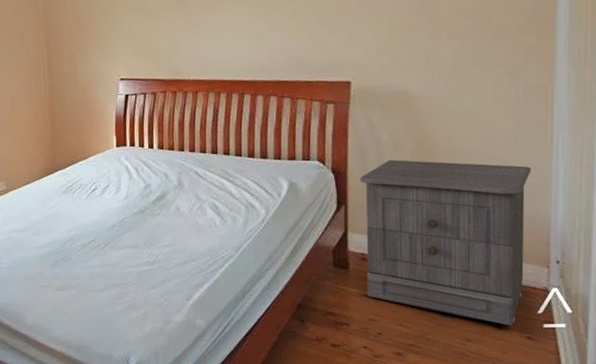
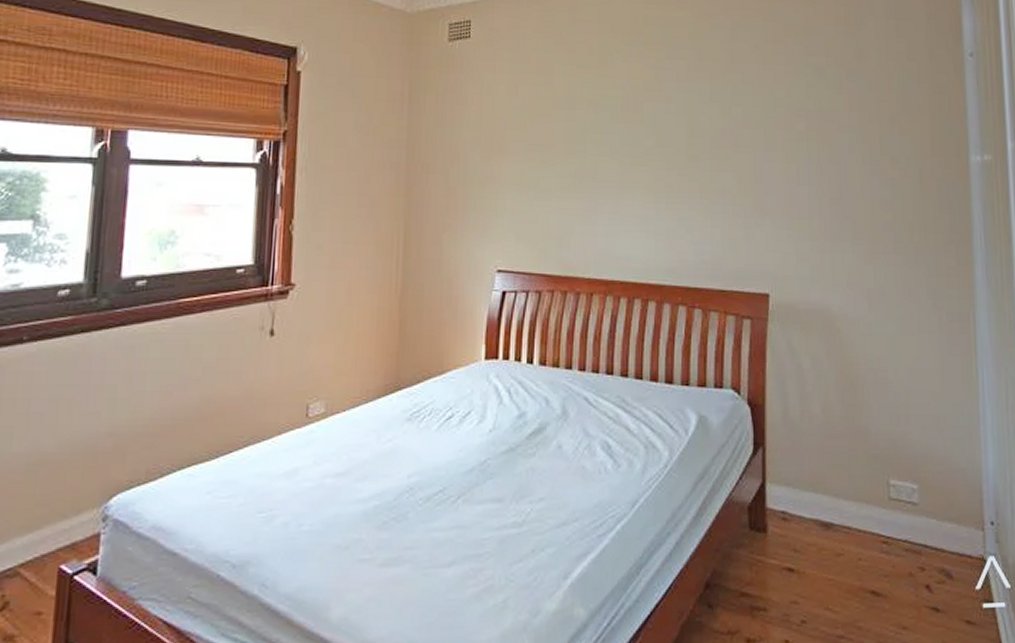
nightstand: present [359,160,532,326] -> none [778,392,959,607]

